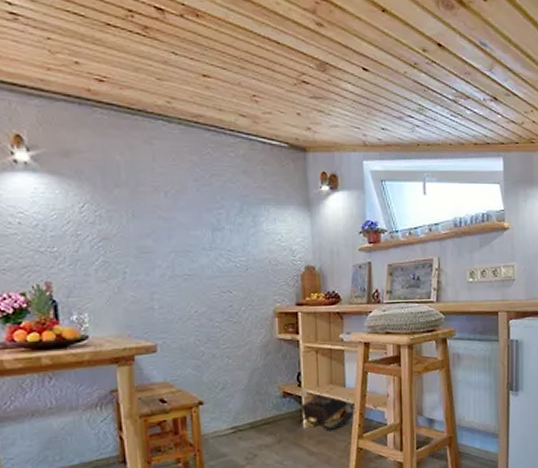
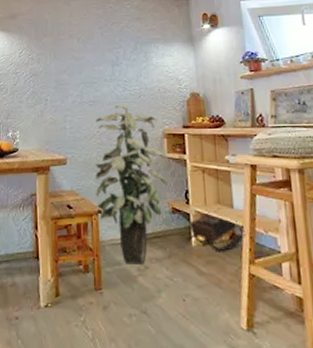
indoor plant: none [192,278,278,454] -> present [95,104,167,263]

